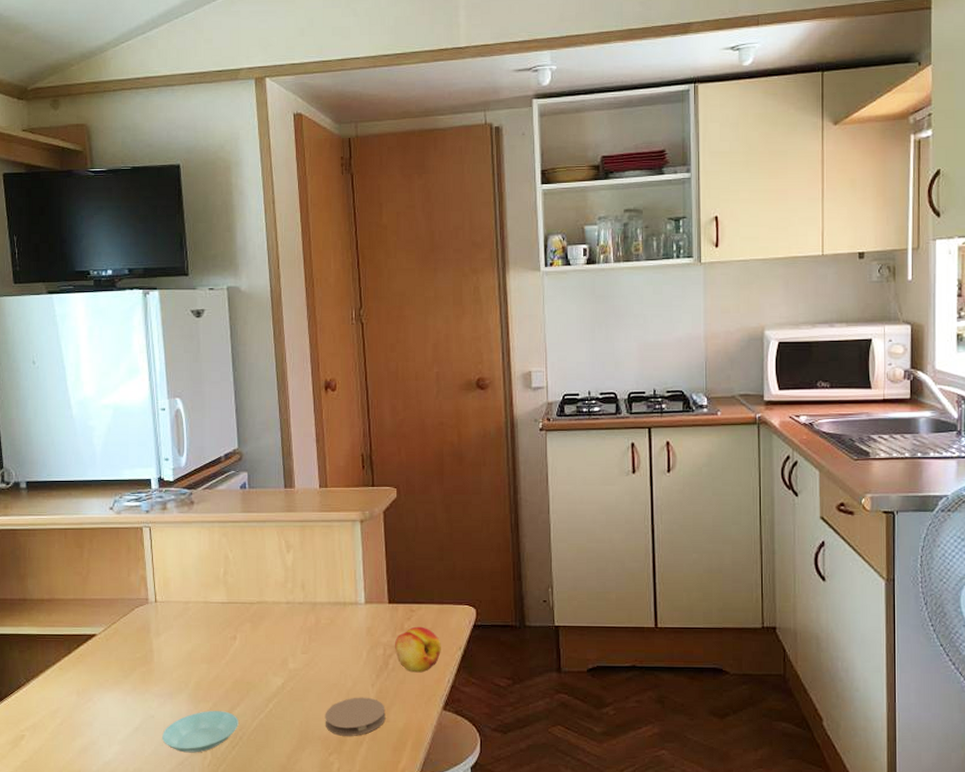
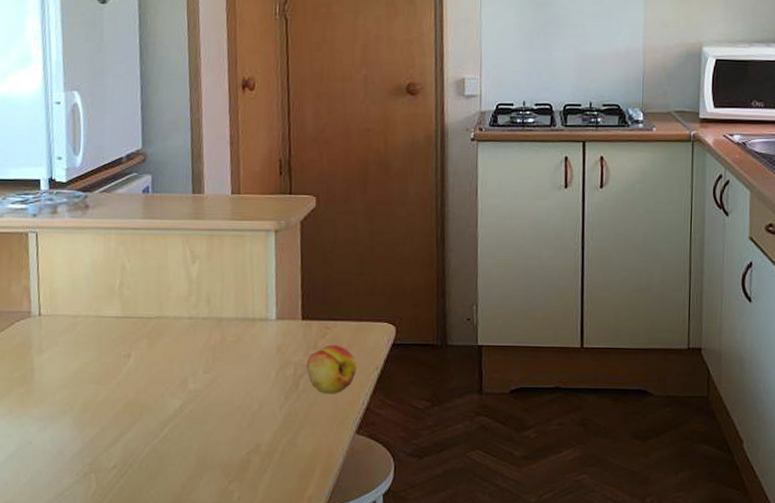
saucer: present [162,711,238,753] -> none [40,436,129,482]
coaster: present [325,697,386,736] -> none [226,420,294,462]

